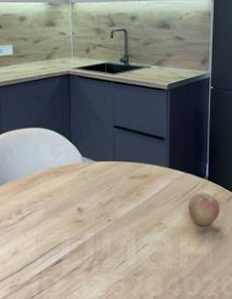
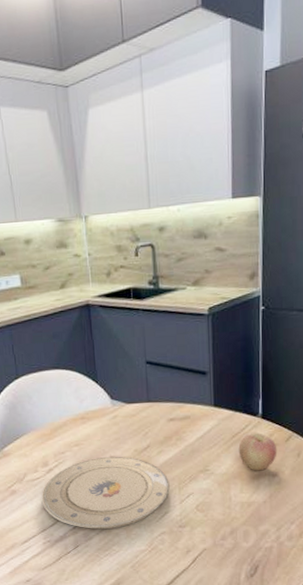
plate: none [12,207,128,276] -> present [41,456,170,530]

